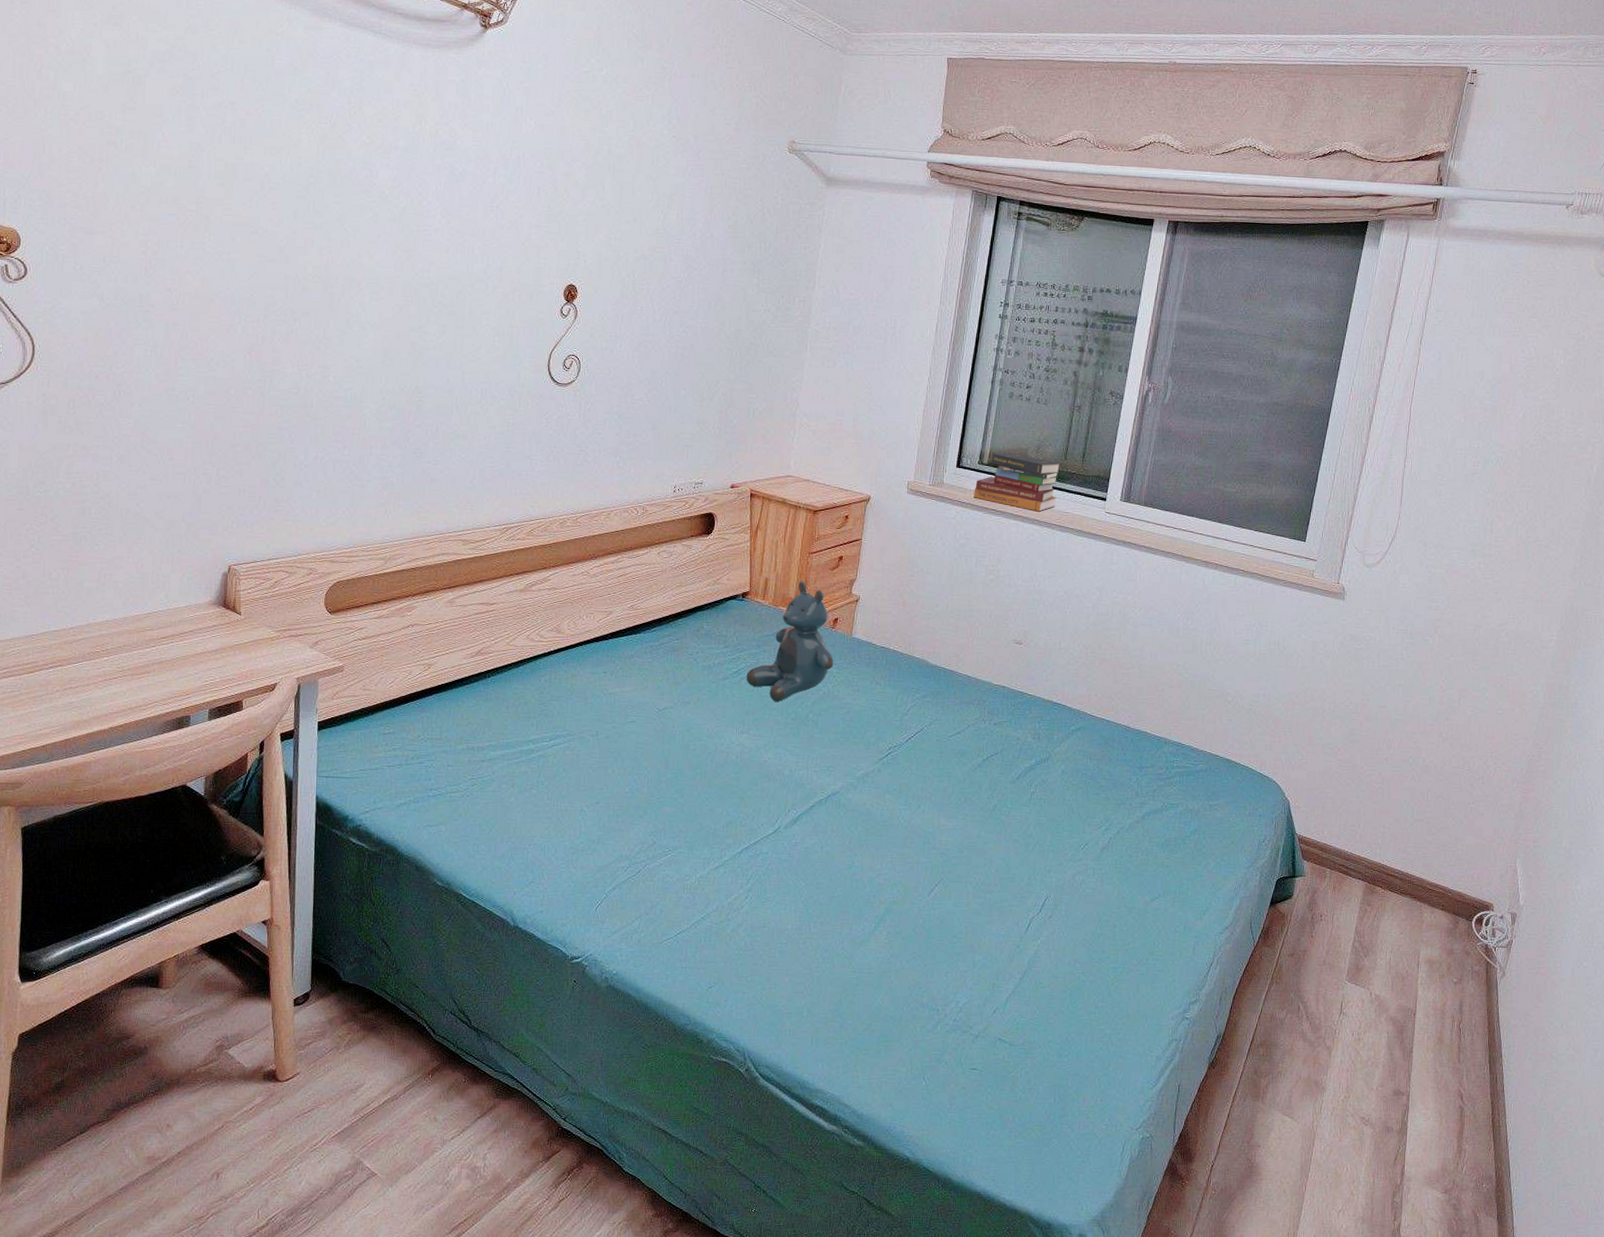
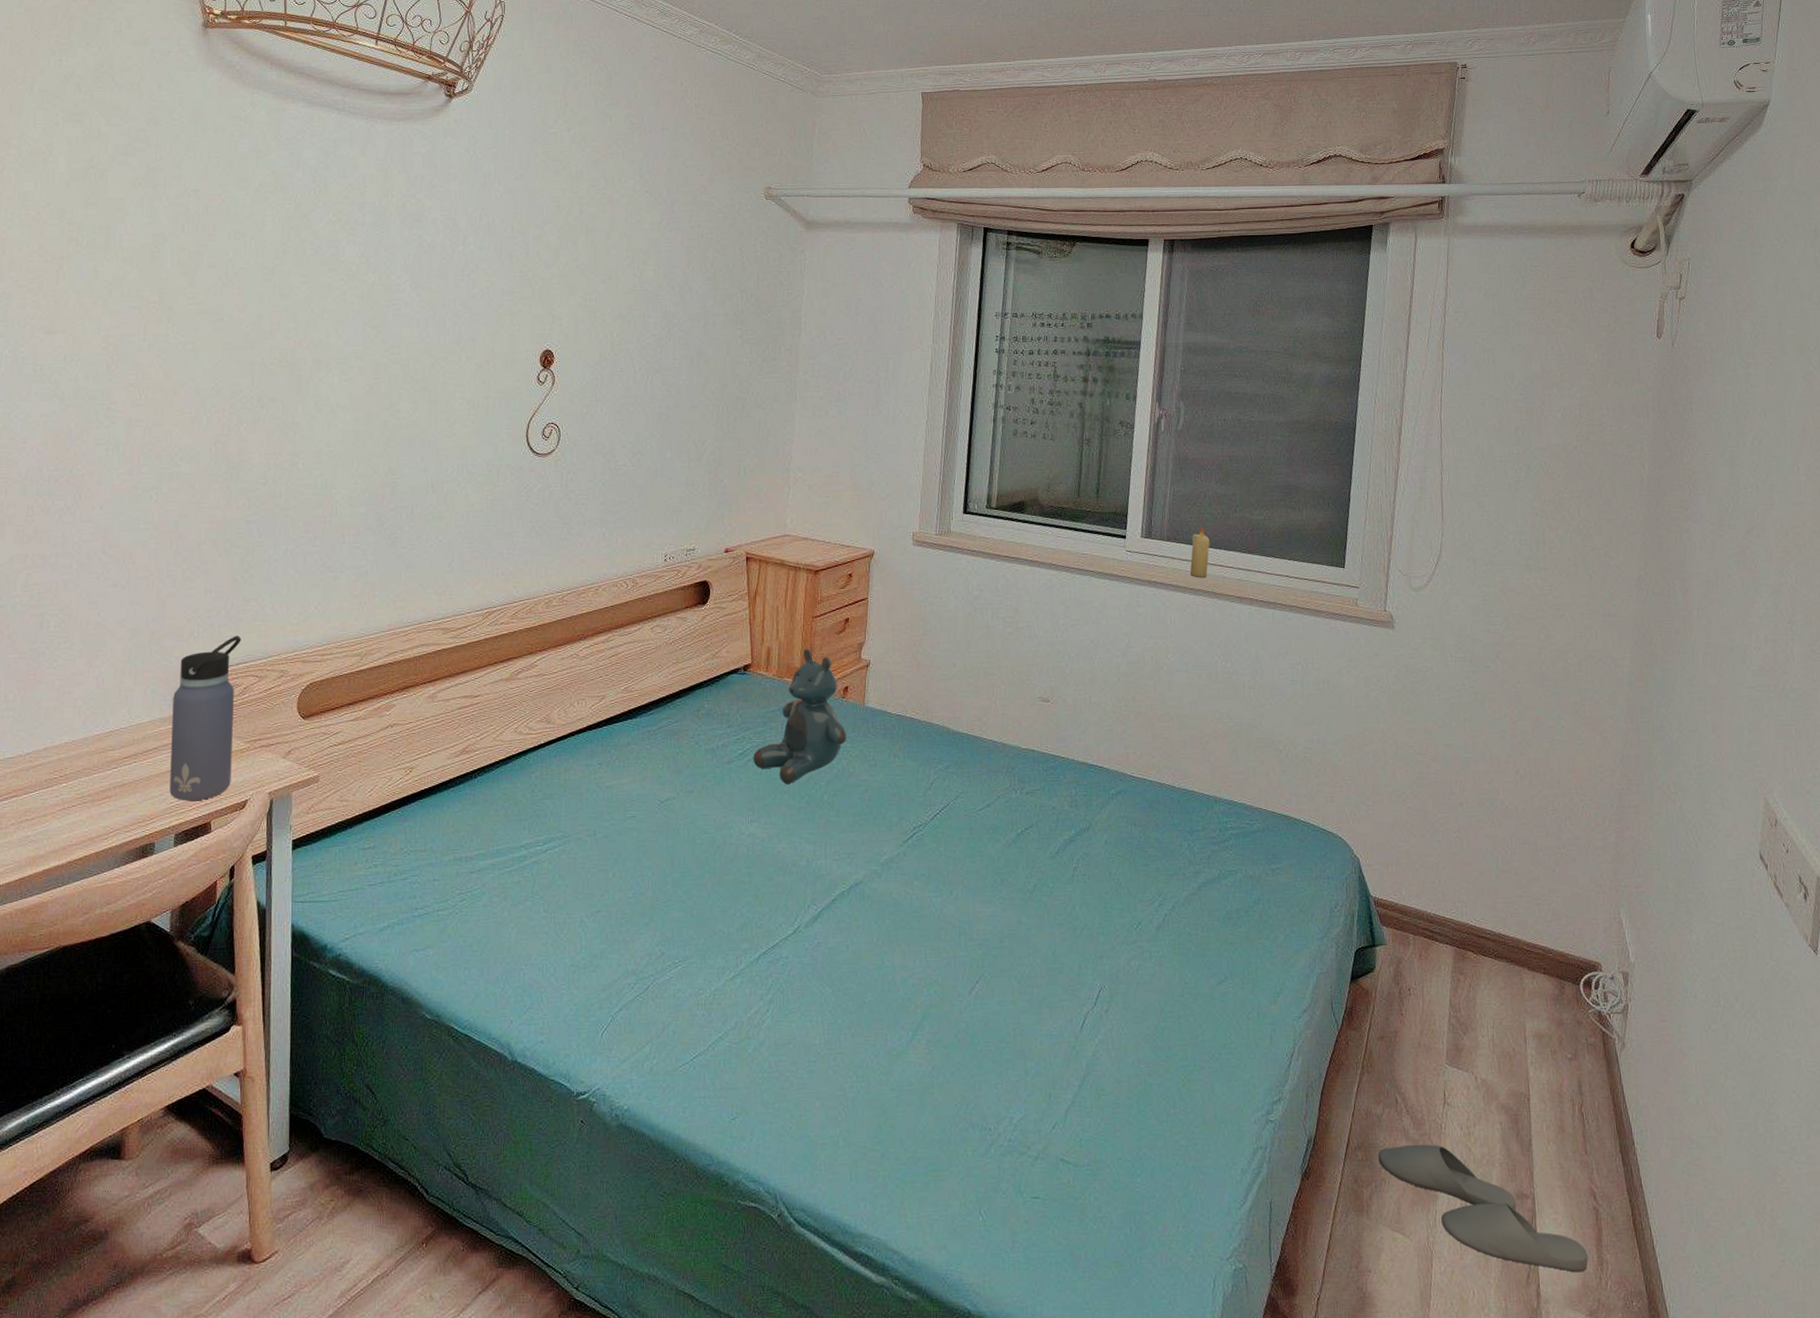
water bottle: none [204,533,273,681] -> present [169,635,242,802]
books: present [974,452,1060,513] -> none [984,494,1073,557]
candle: none [1162,494,1184,542] -> present [1189,526,1210,578]
slippers: none [1277,1045,1449,1158] -> present [1378,1144,1588,1273]

